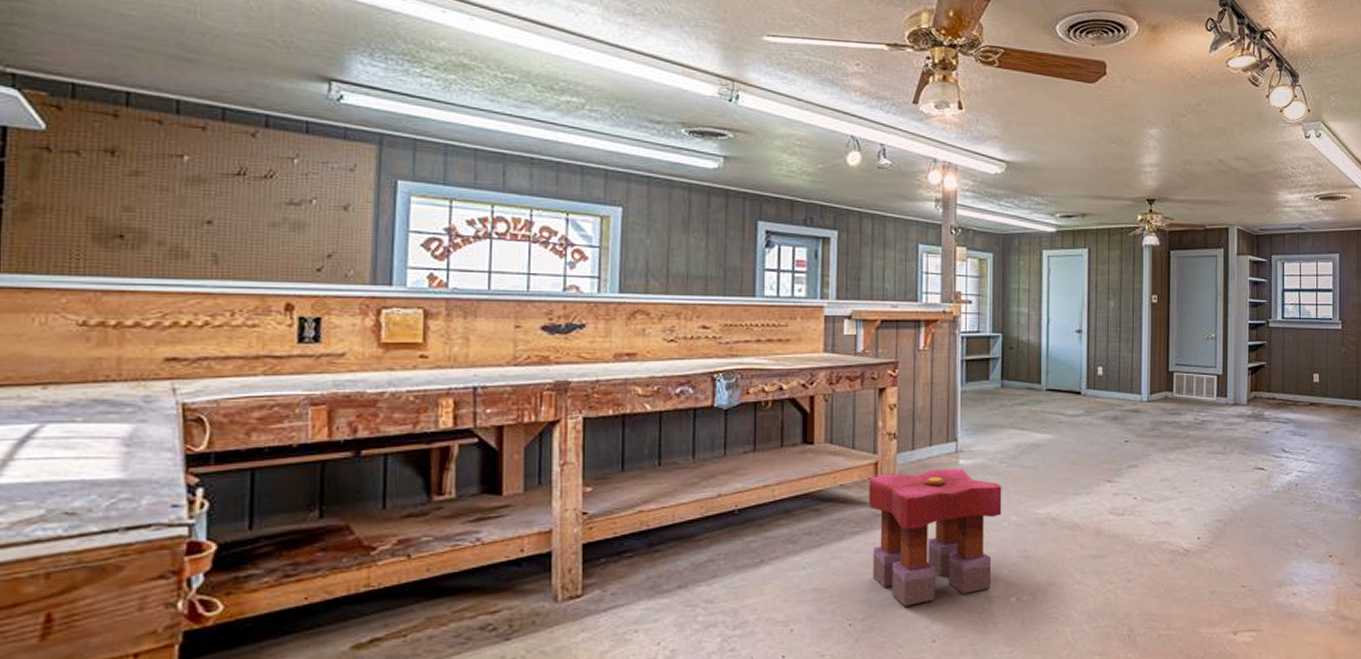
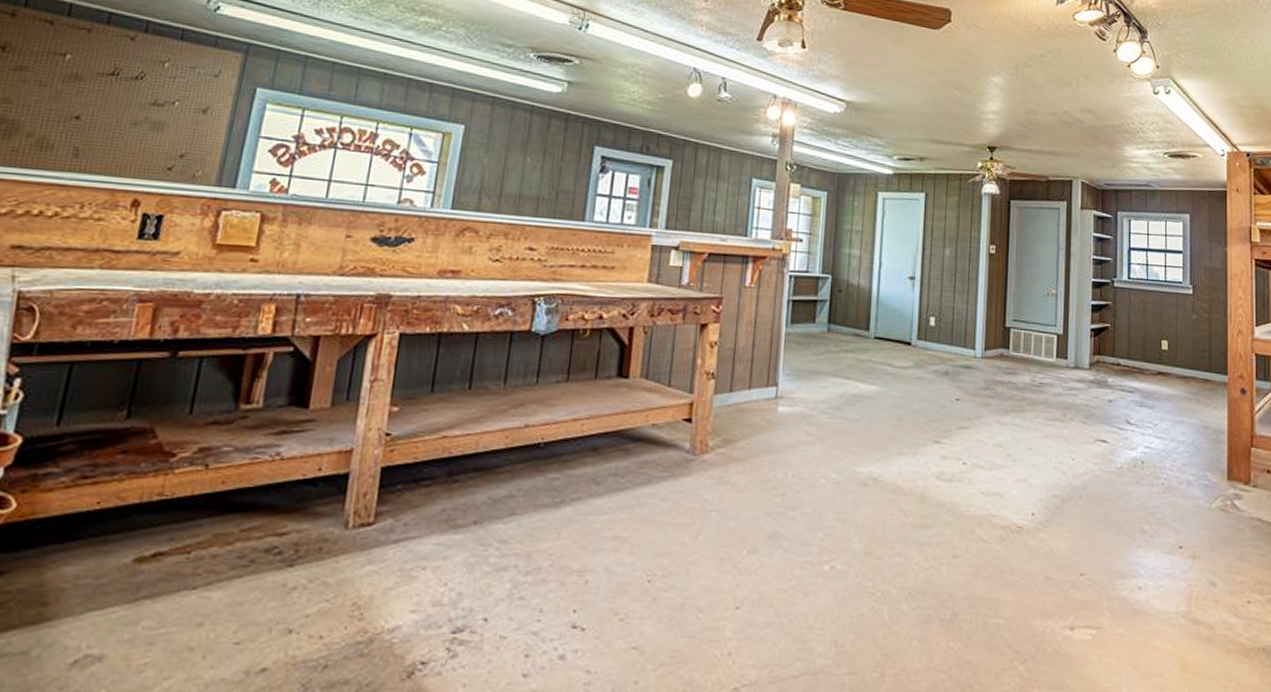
stool: present [868,469,1002,606] -> none [677,415,822,565]

